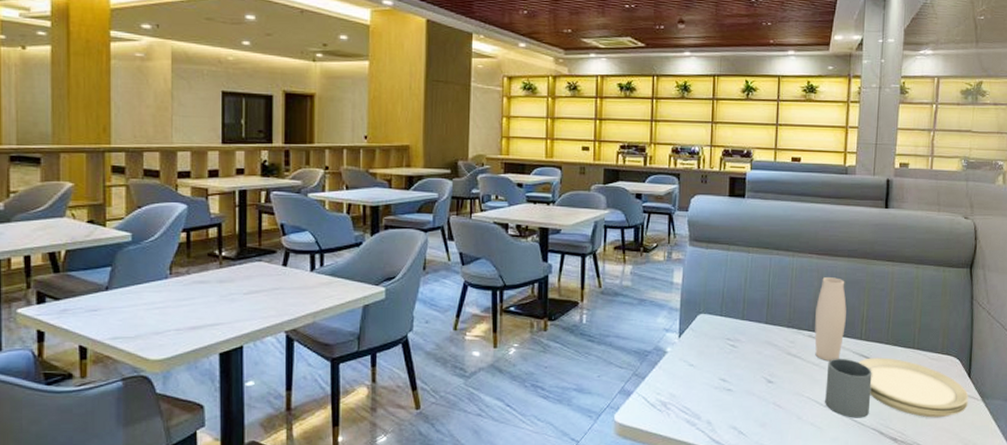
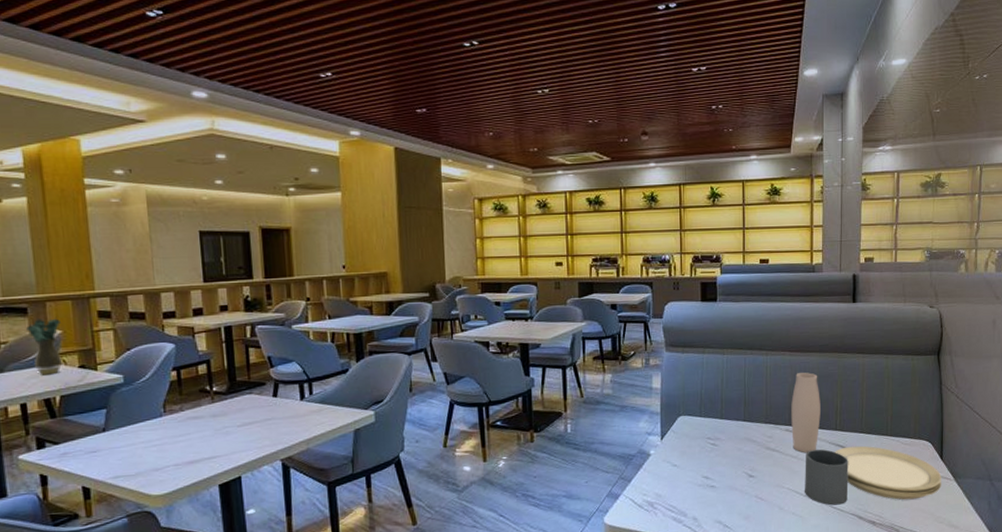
vase: none [38,168,73,228] -> present [26,317,63,375]

